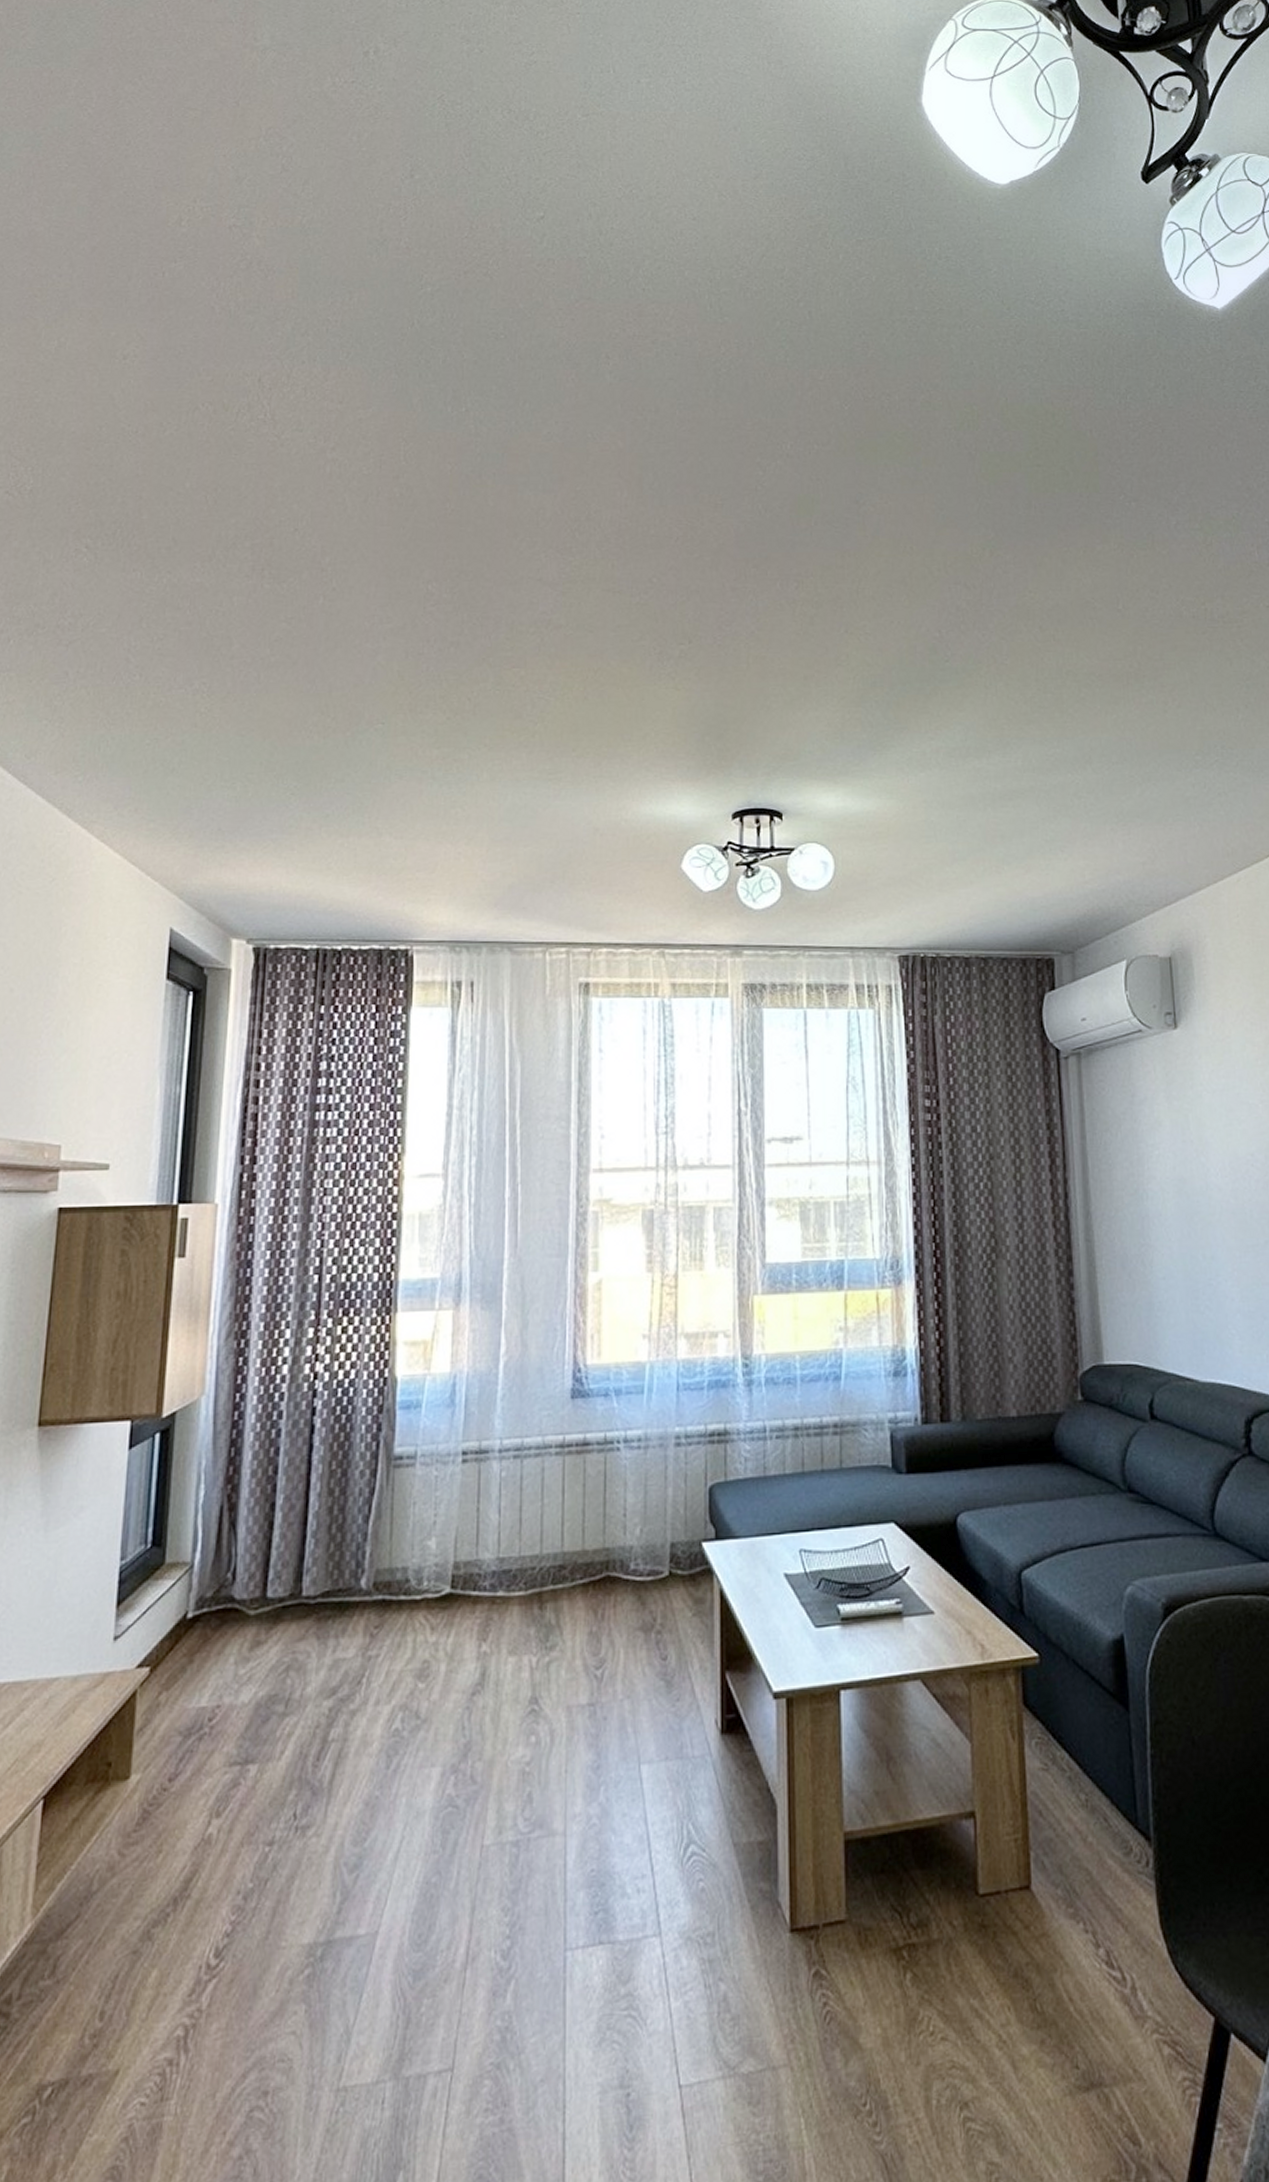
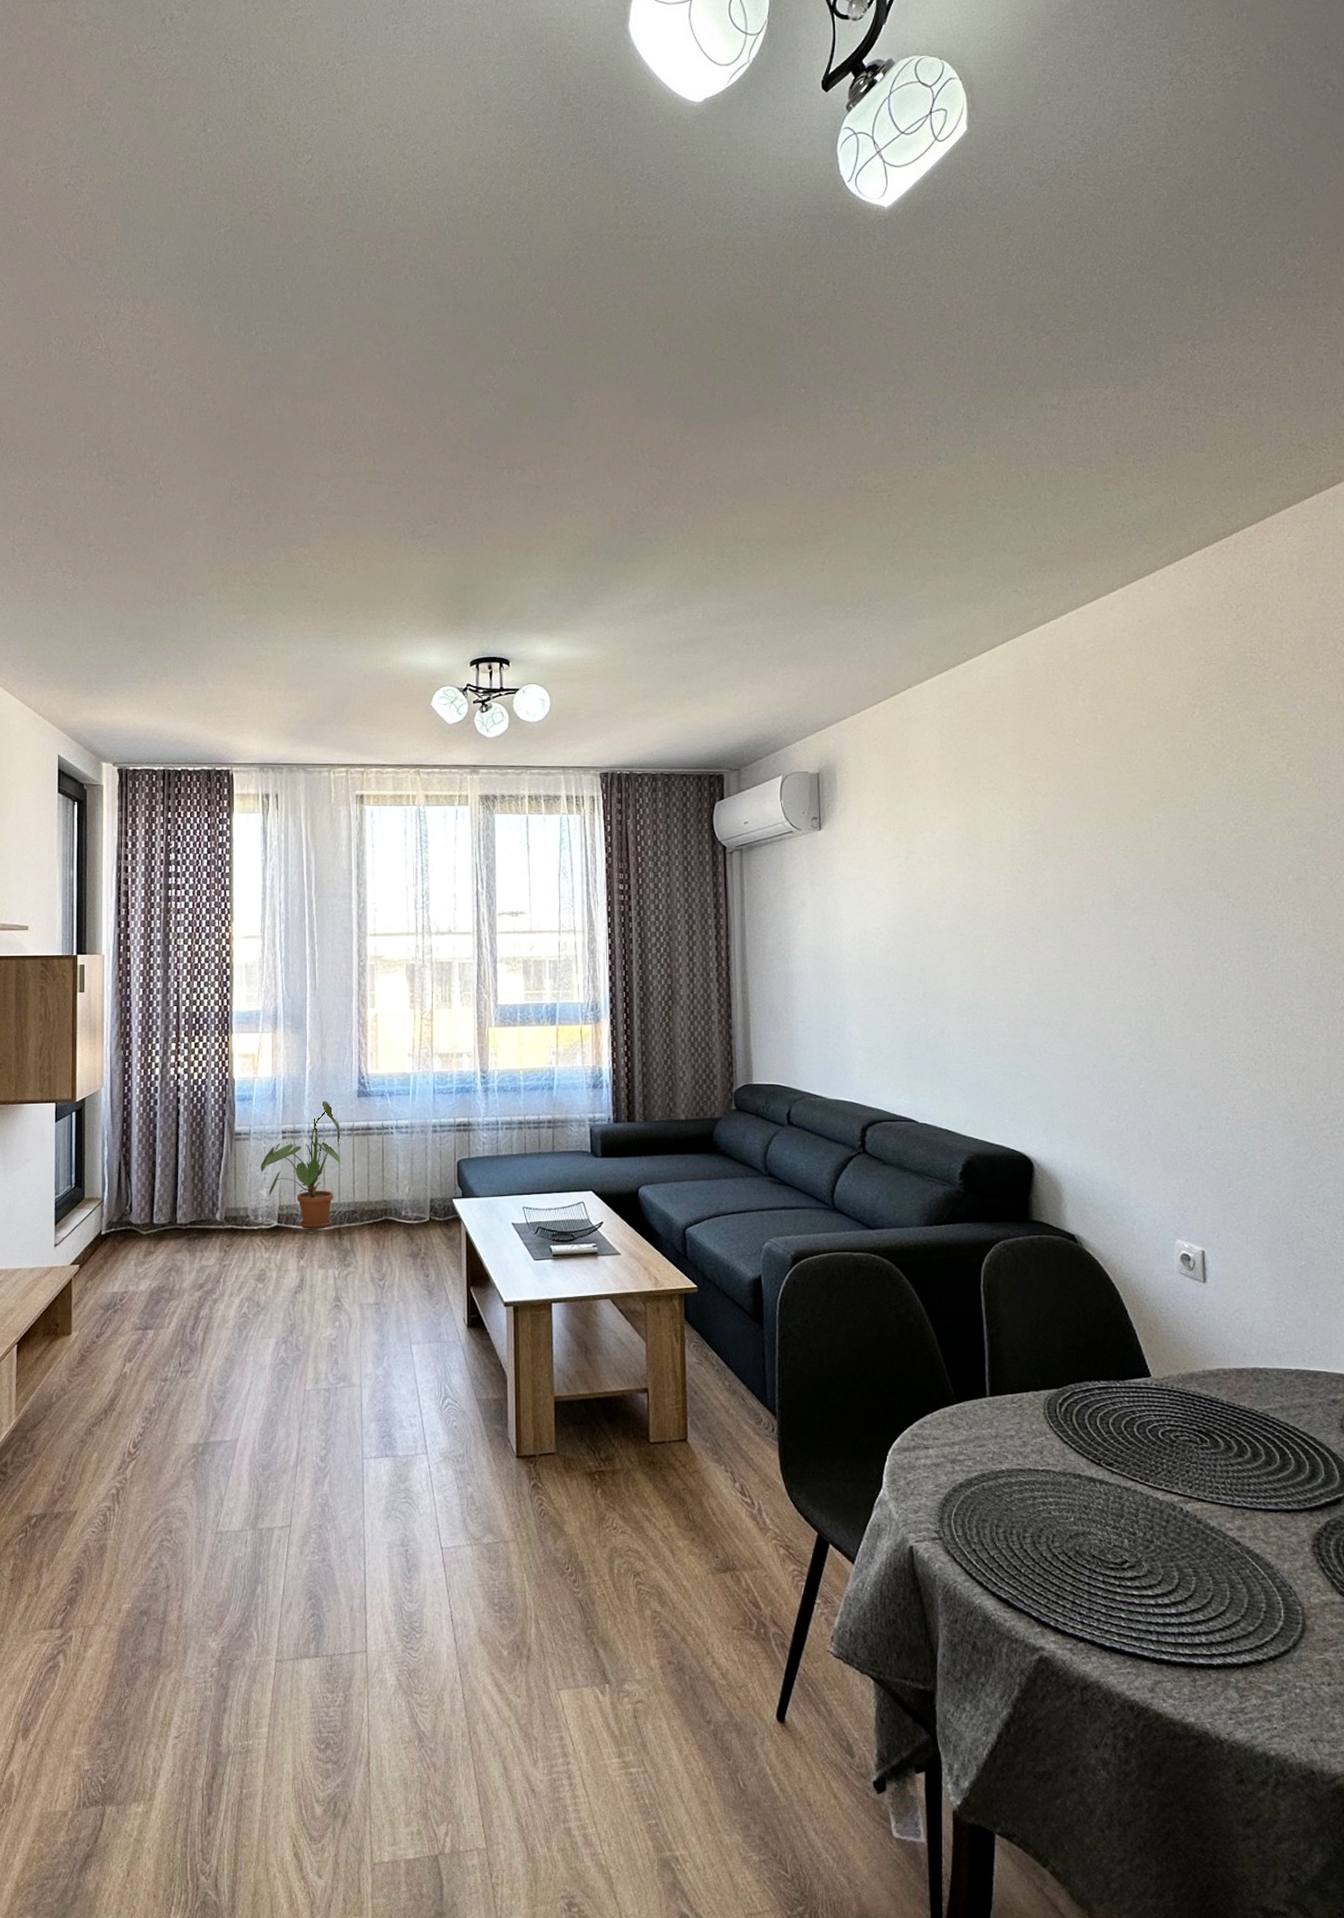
house plant: none [429,1405,548,1596] -> present [260,1101,342,1229]

